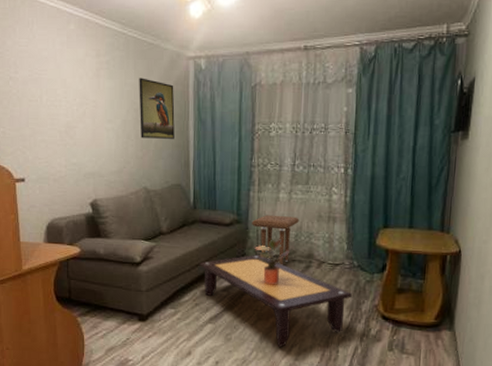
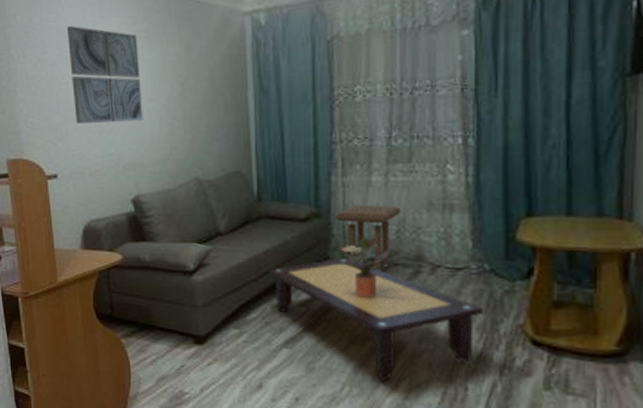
wall art: none [38,52,102,139] -> present [67,26,143,124]
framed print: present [139,77,175,139] -> none [184,43,230,118]

